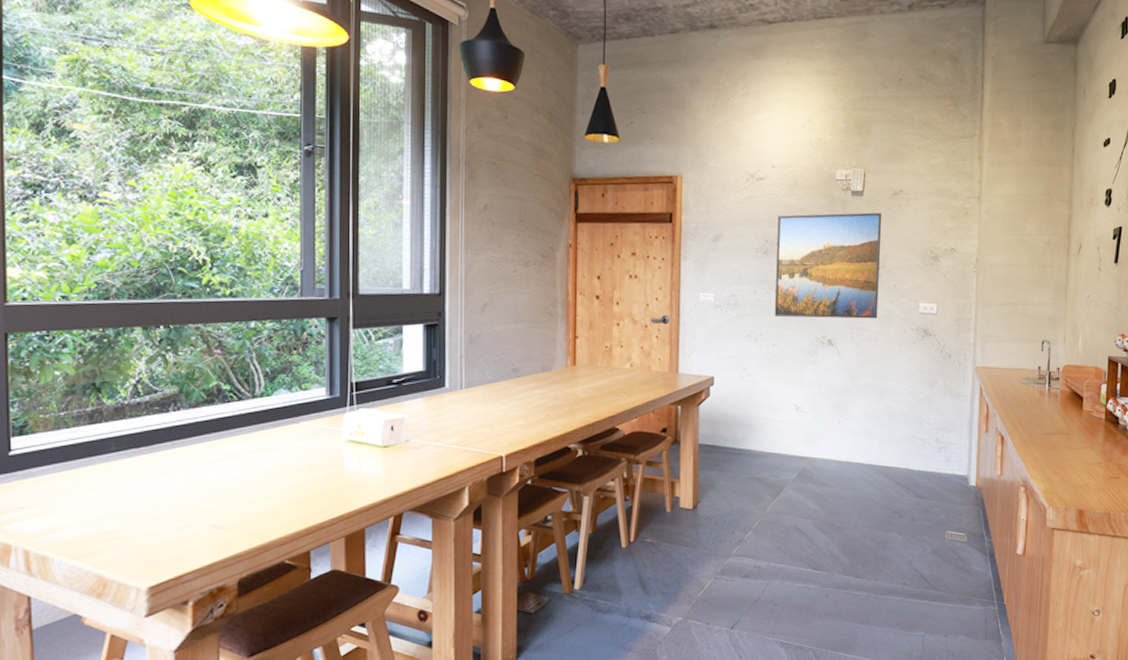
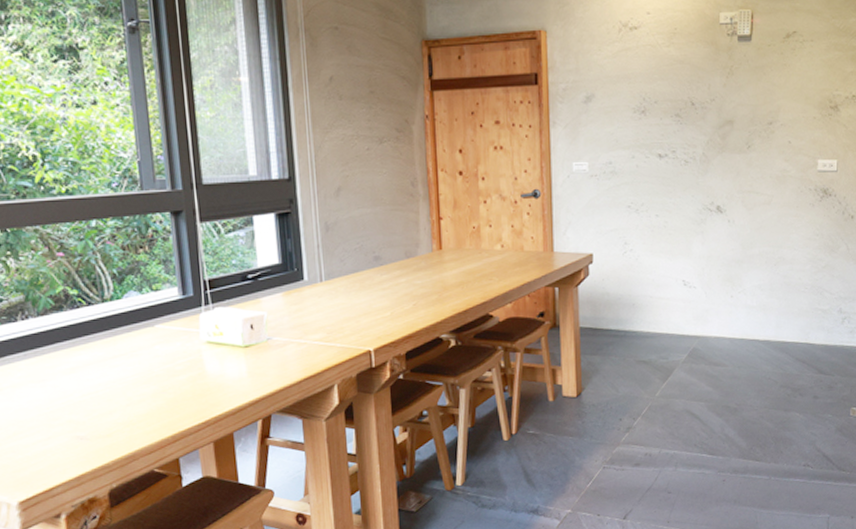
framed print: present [774,212,882,319] -> none [655,59,773,184]

